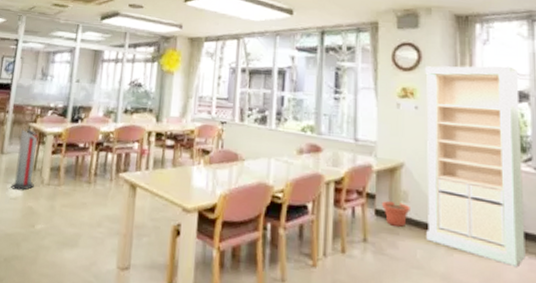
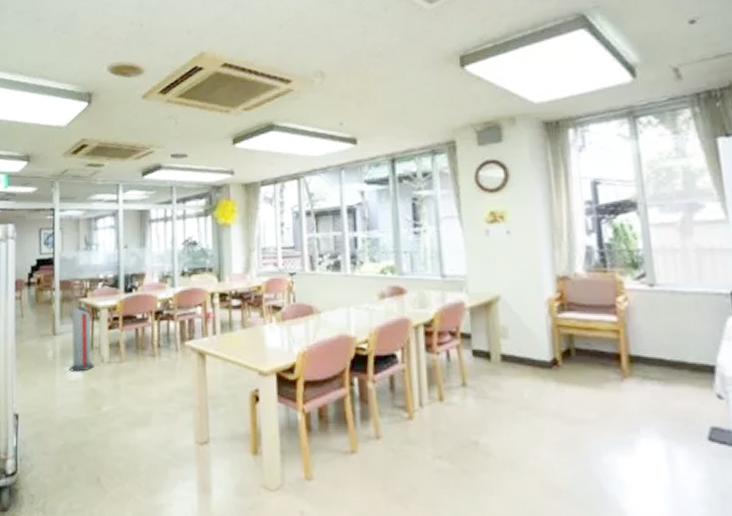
plant pot: present [381,201,410,227] -> none [478,340,512,366]
storage cabinet: present [425,65,526,267] -> none [514,173,647,395]

